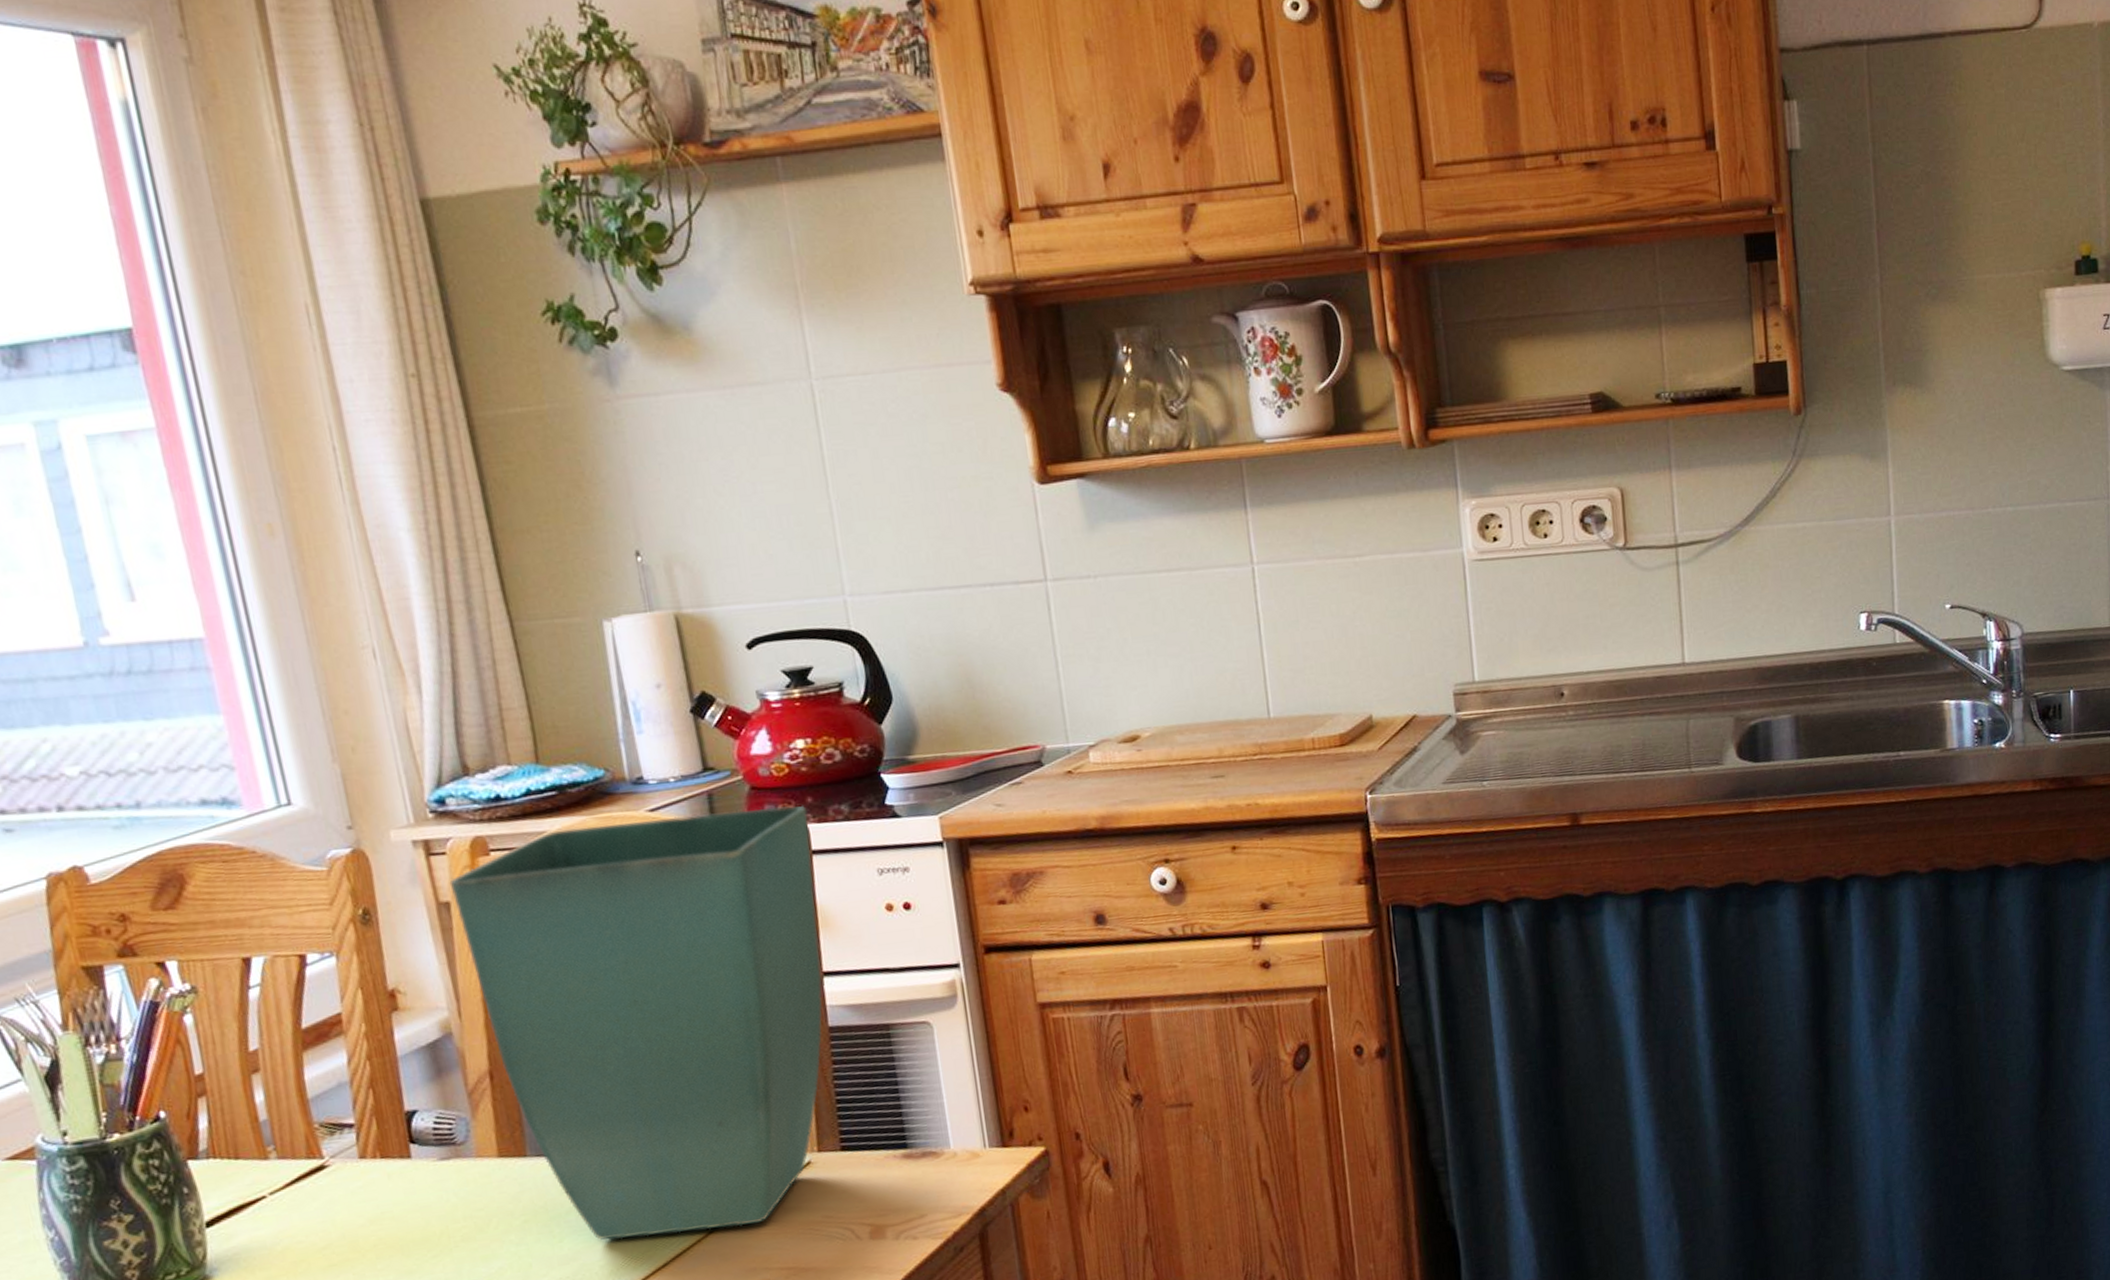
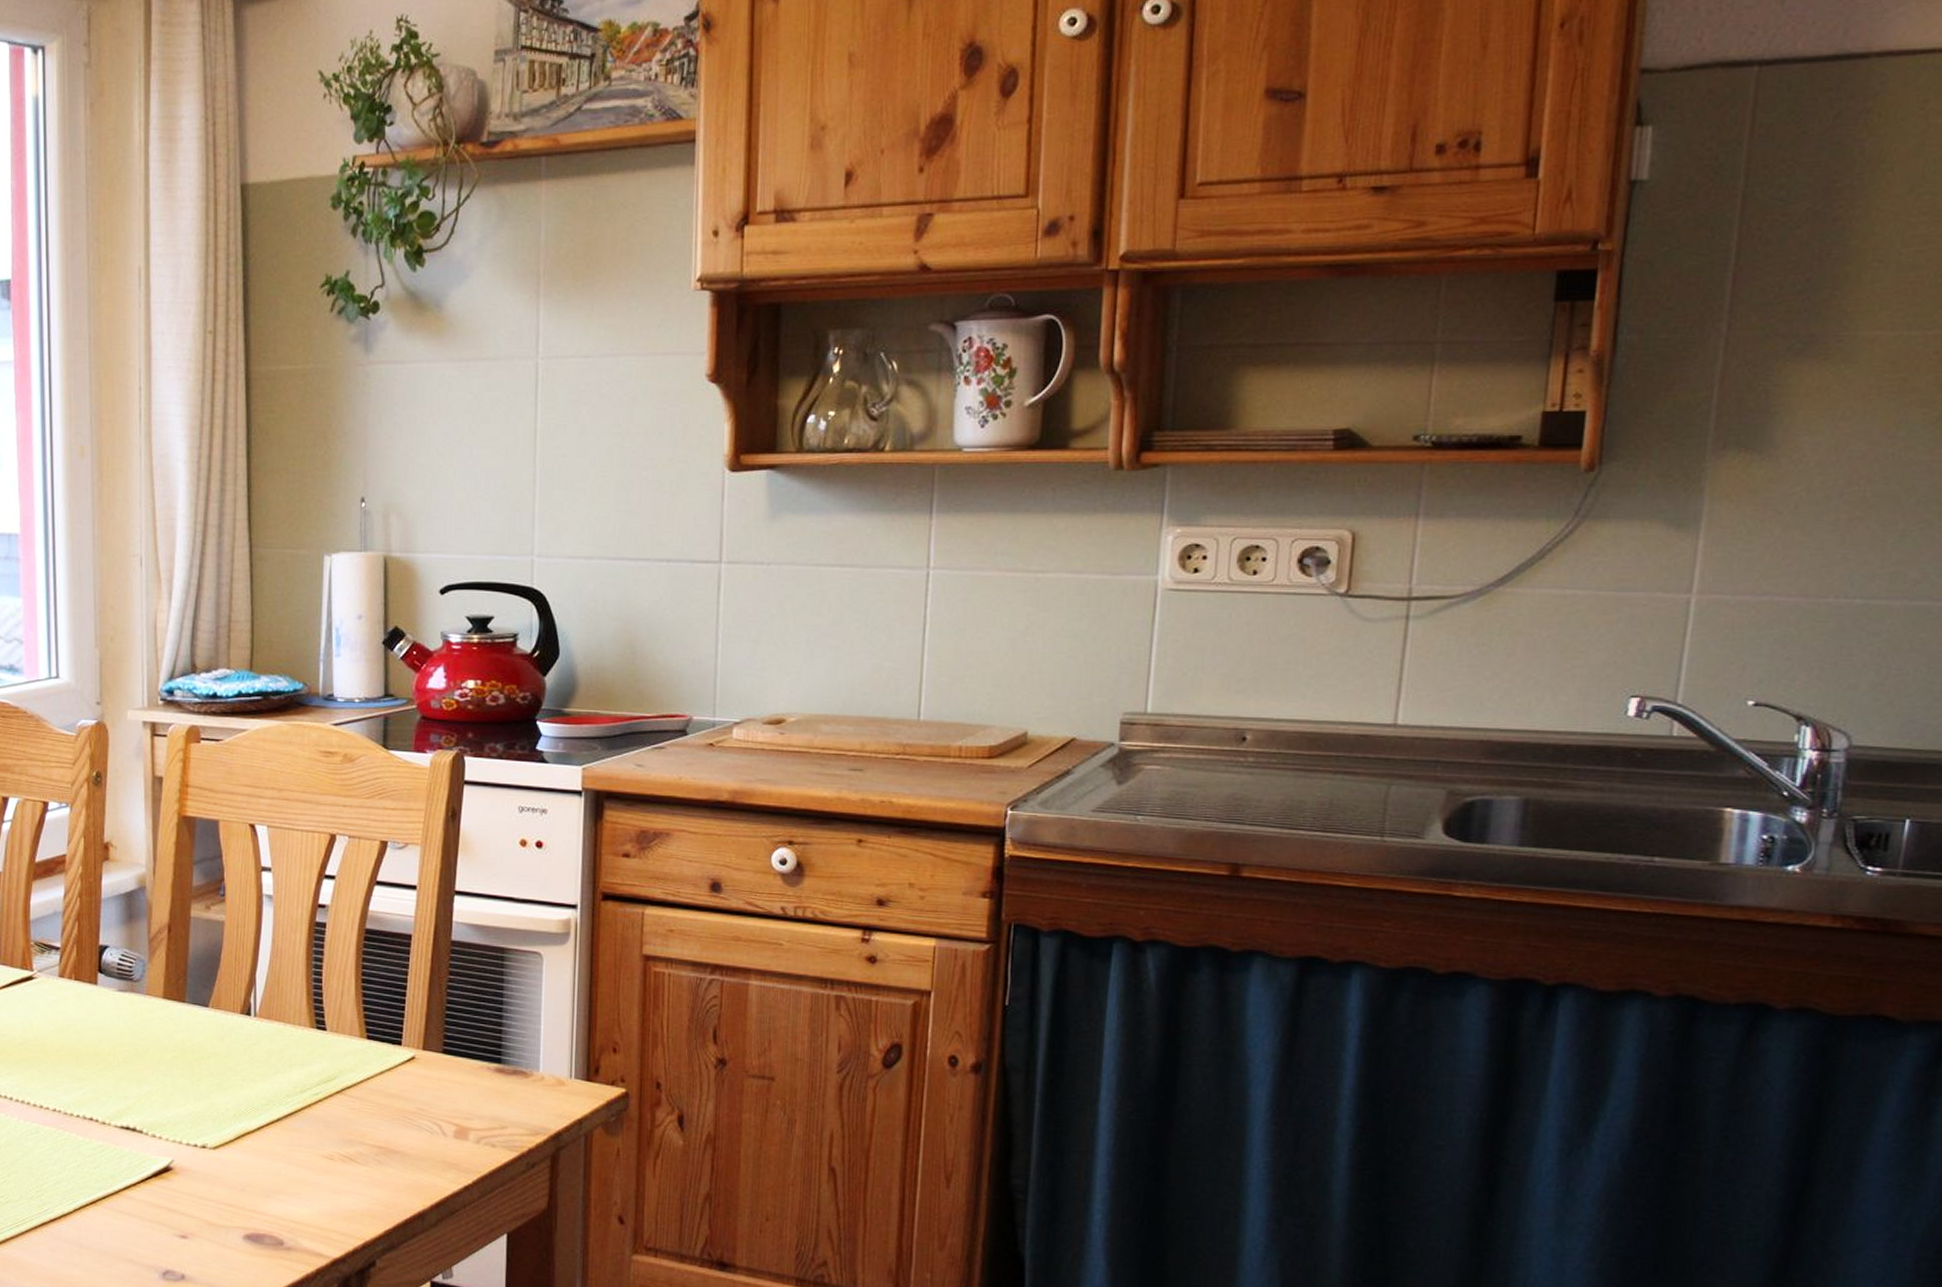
flower pot: present [449,806,823,1240] -> none [165,730,466,1101]

